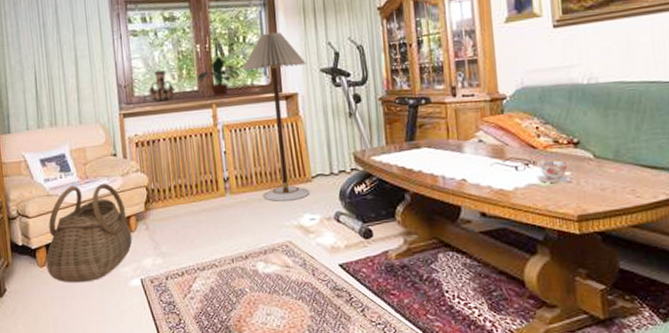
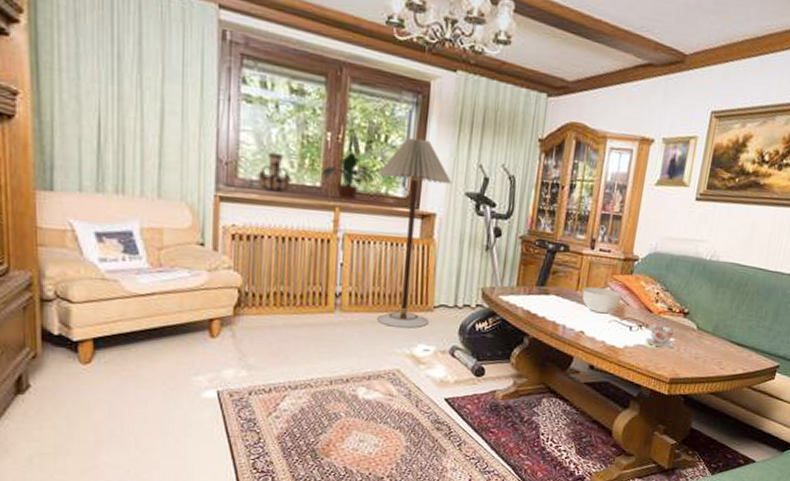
basket: present [46,183,133,283] -> none [92,272,213,388]
bowl: none [454,132,499,158] -> present [582,286,622,314]

